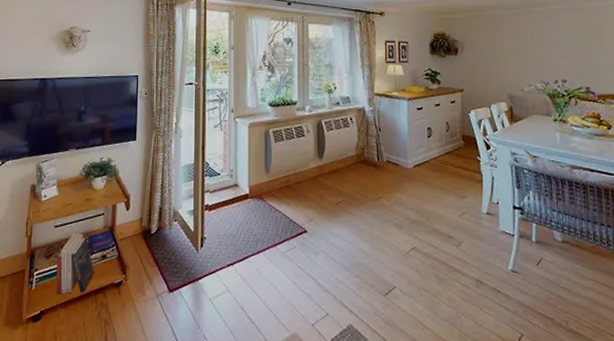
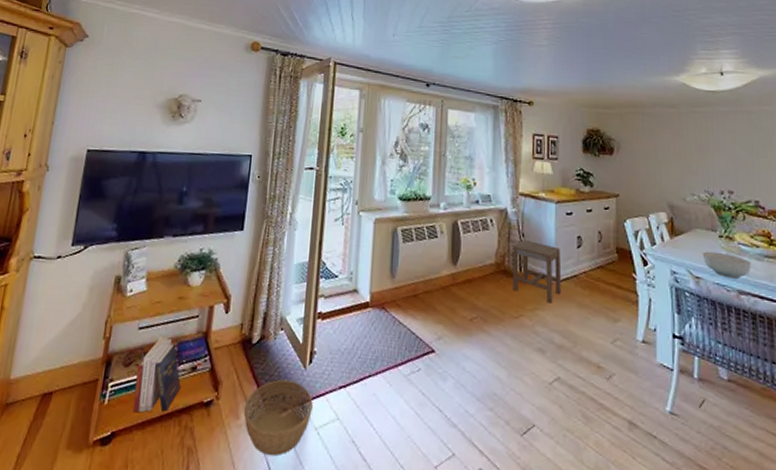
basket: none [148,262,207,323] -> present [243,380,314,456]
stool: none [370,133,415,186] -> present [512,239,562,304]
bowl: none [538,133,583,156] -> present [702,251,751,279]

